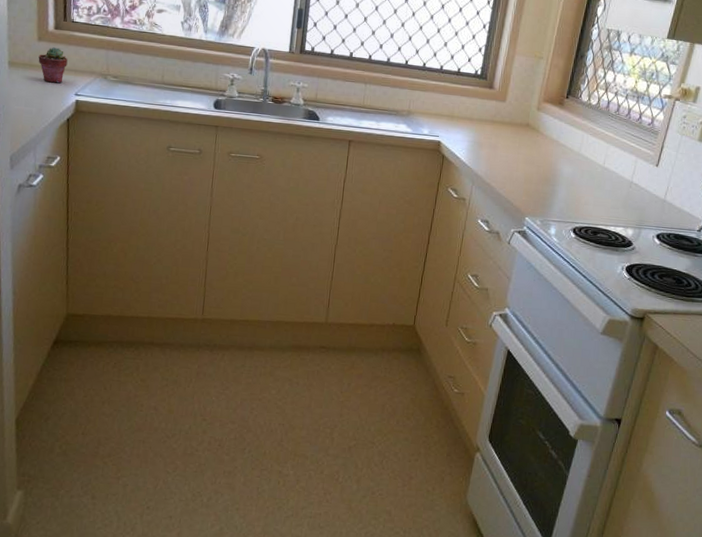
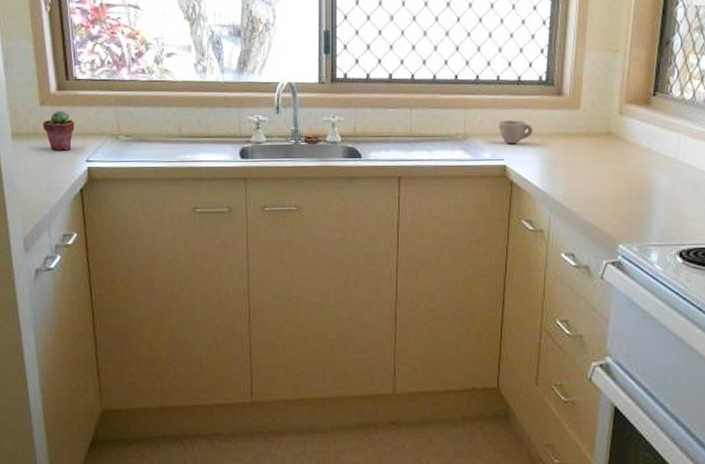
cup: none [437,103,466,125] -> present [498,120,533,144]

